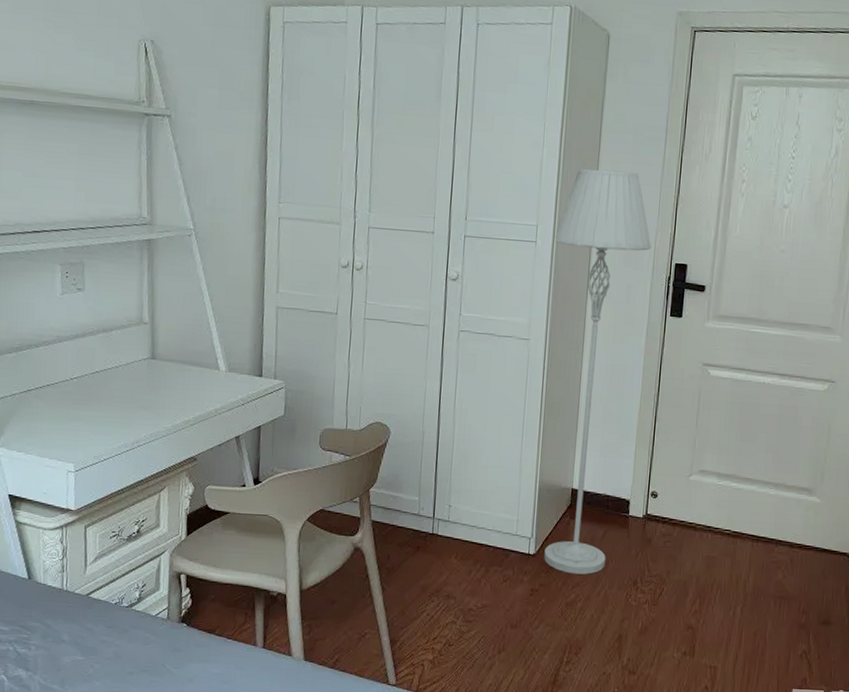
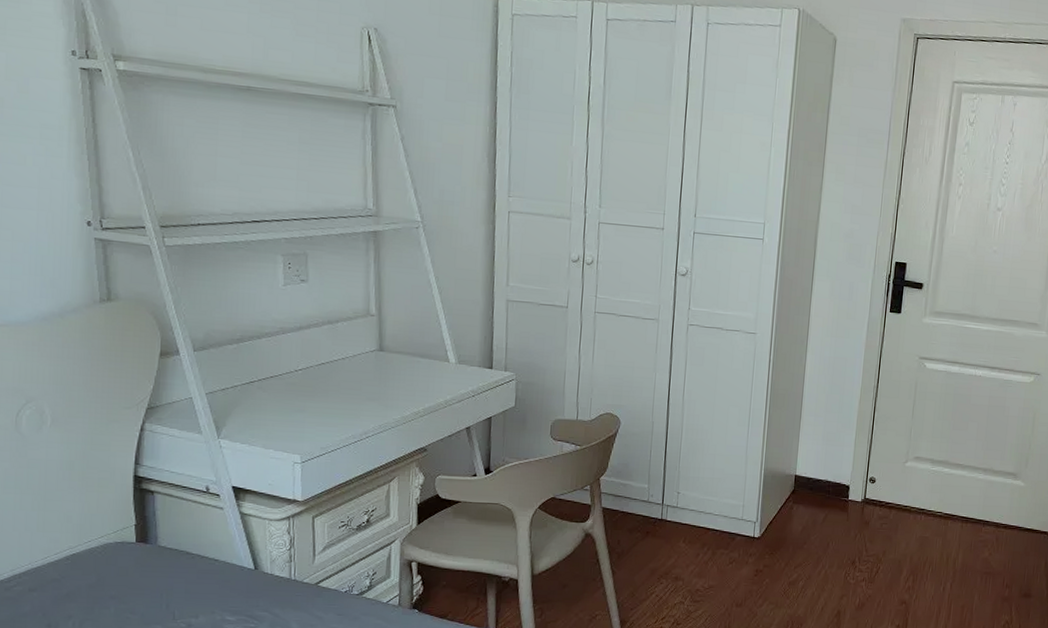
floor lamp: present [544,168,652,575] -> none [768,169,874,556]

